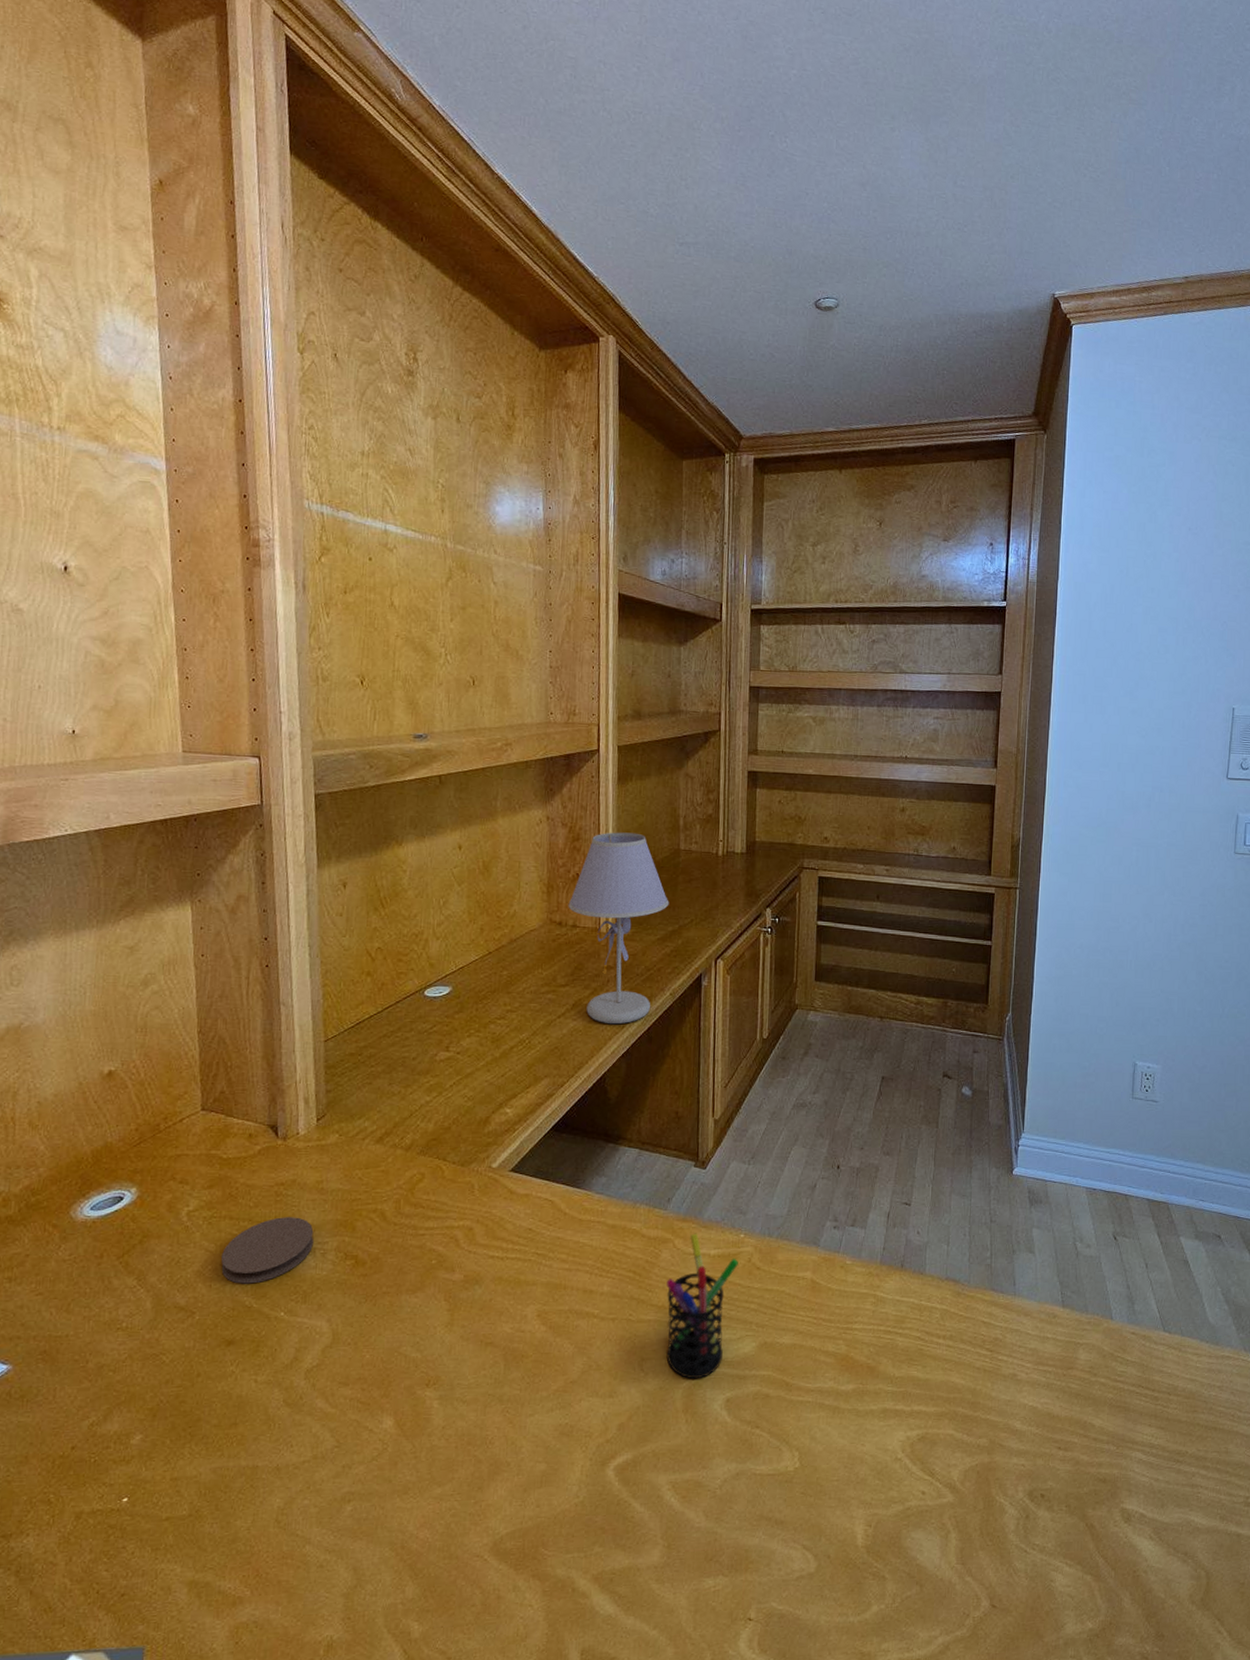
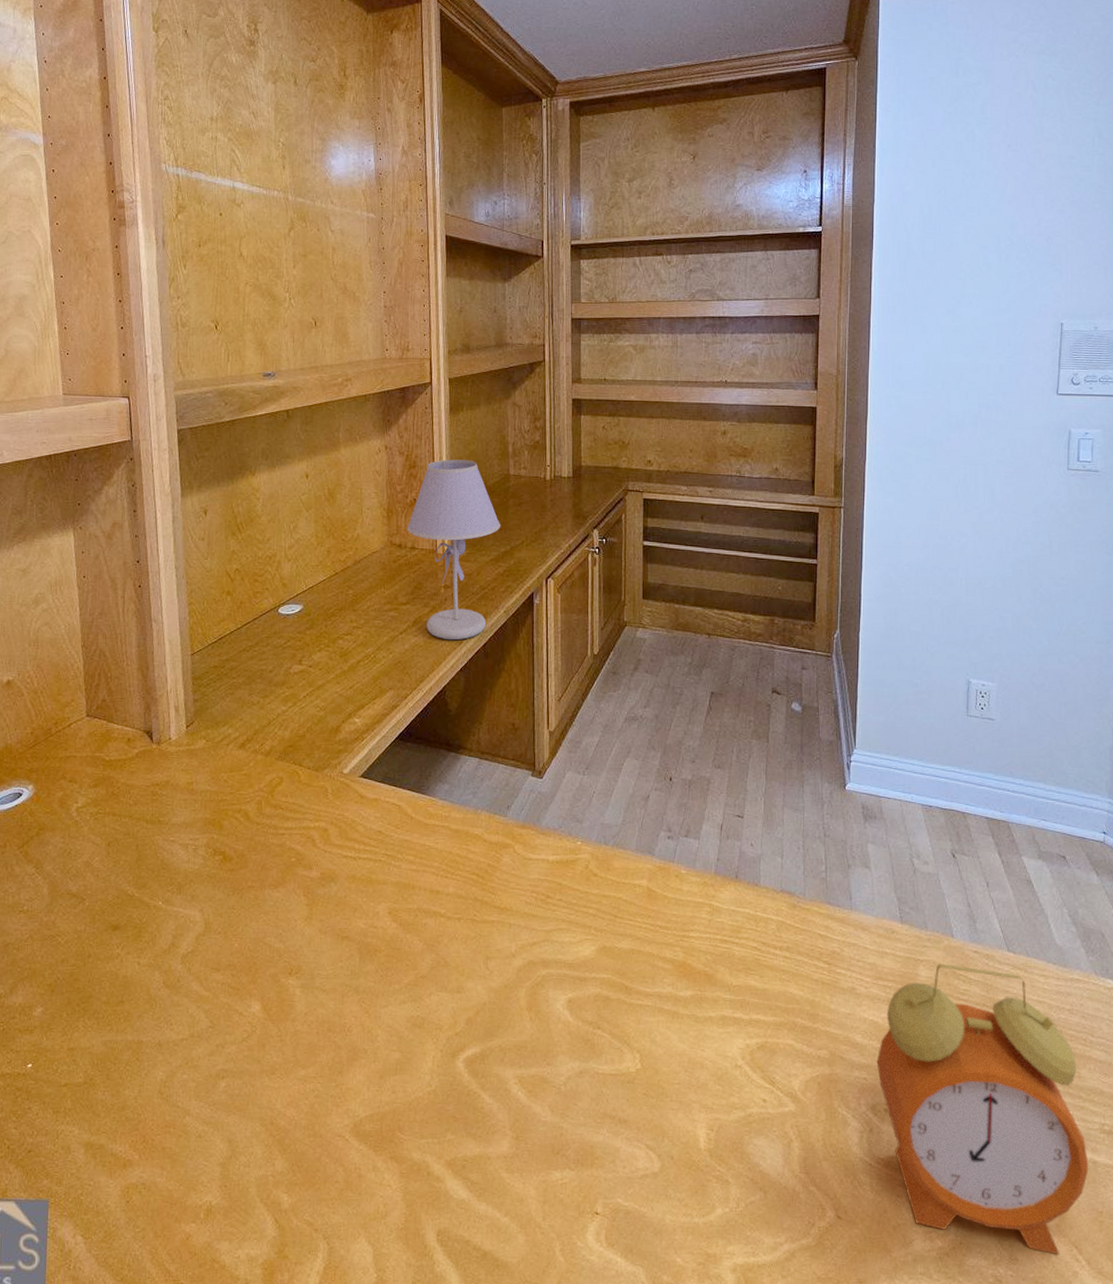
coaster: present [220,1217,314,1284] -> none [106,815,186,875]
pen holder: present [666,1233,739,1379] -> none [508,839,576,979]
alarm clock: none [1034,1346,1233,1629] -> present [876,963,1089,1255]

